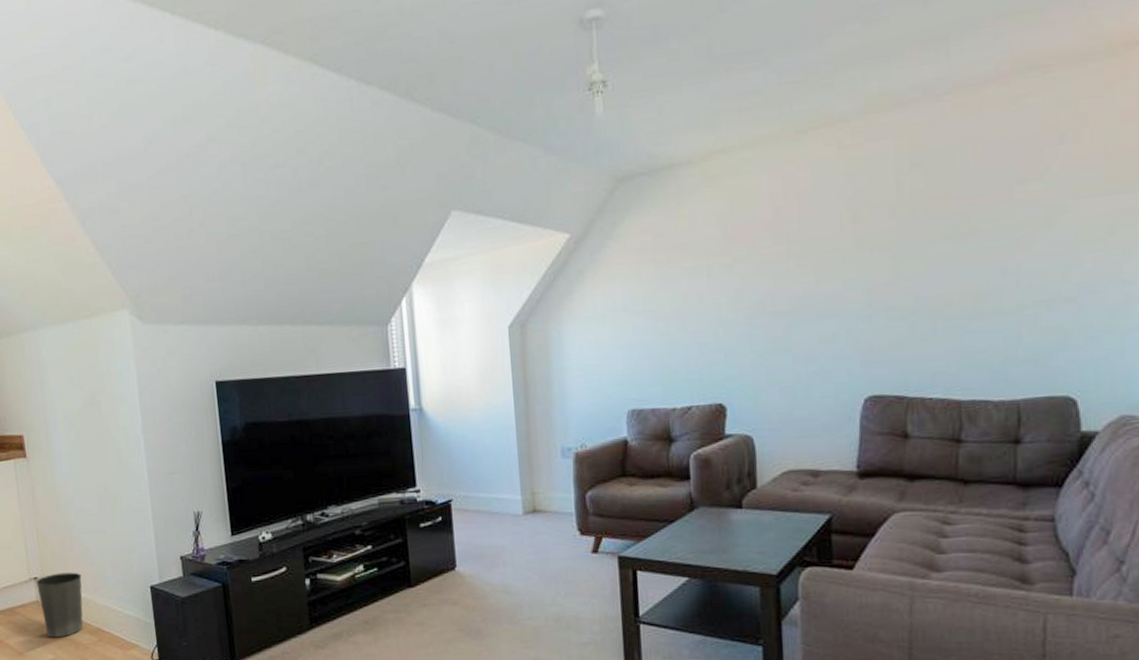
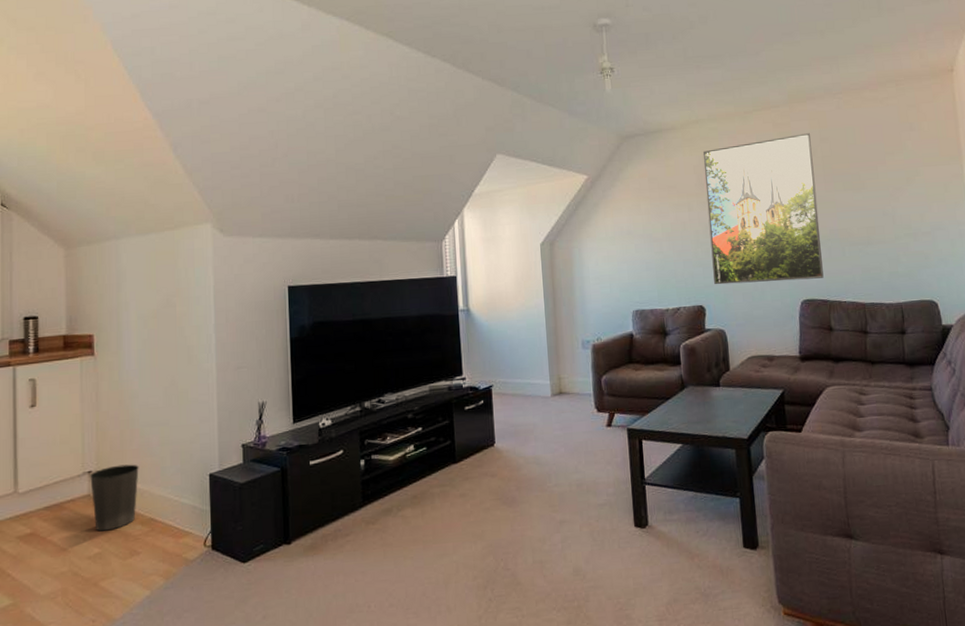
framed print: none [730,157,901,377] -> present [703,133,824,285]

